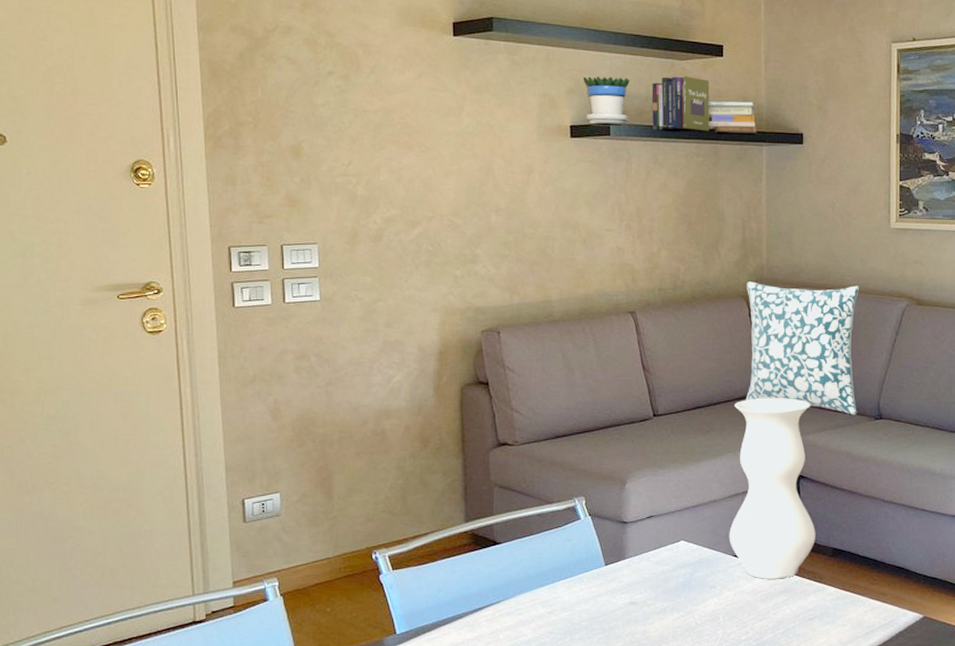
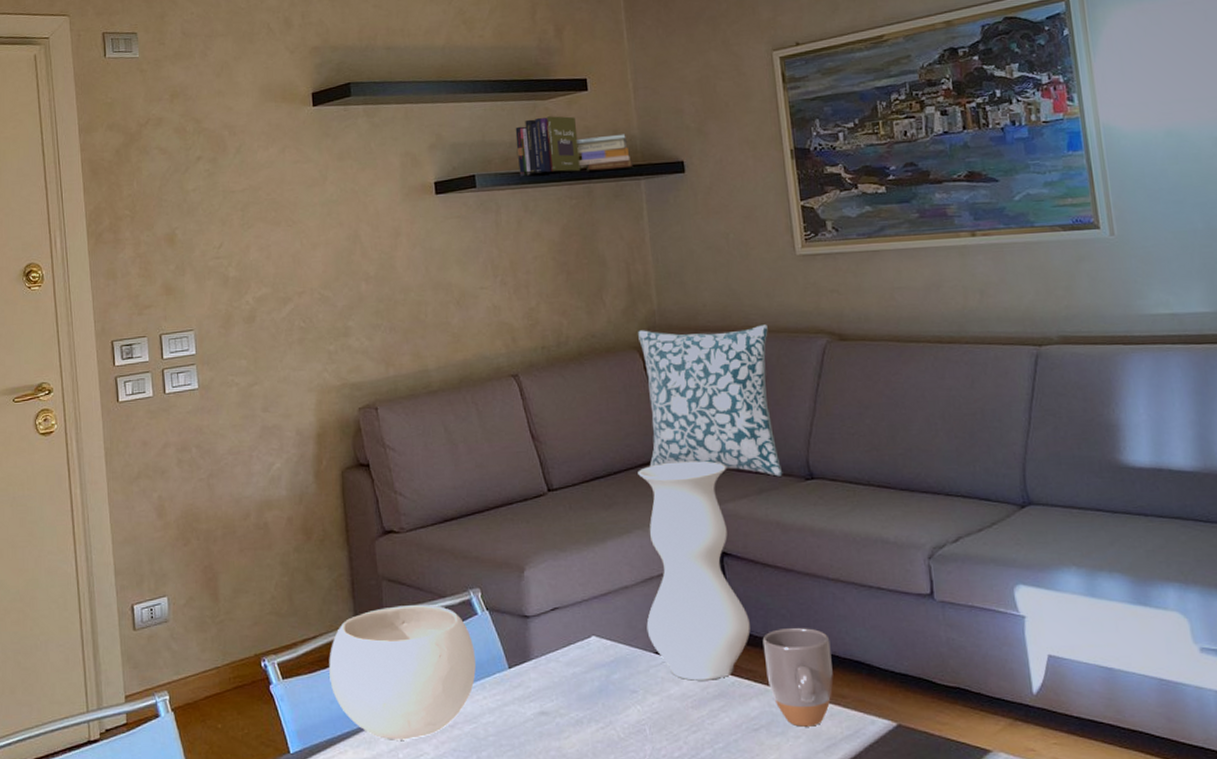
bowl: none [438,508,576,624] -> present [329,604,477,740]
flowerpot: present [583,76,630,127] -> none [444,126,493,180]
mug: none [824,538,879,617] -> present [762,627,834,727]

